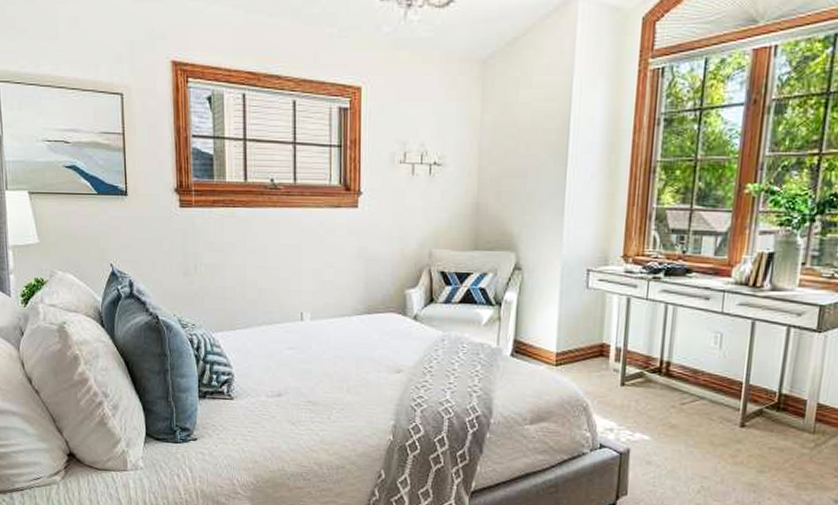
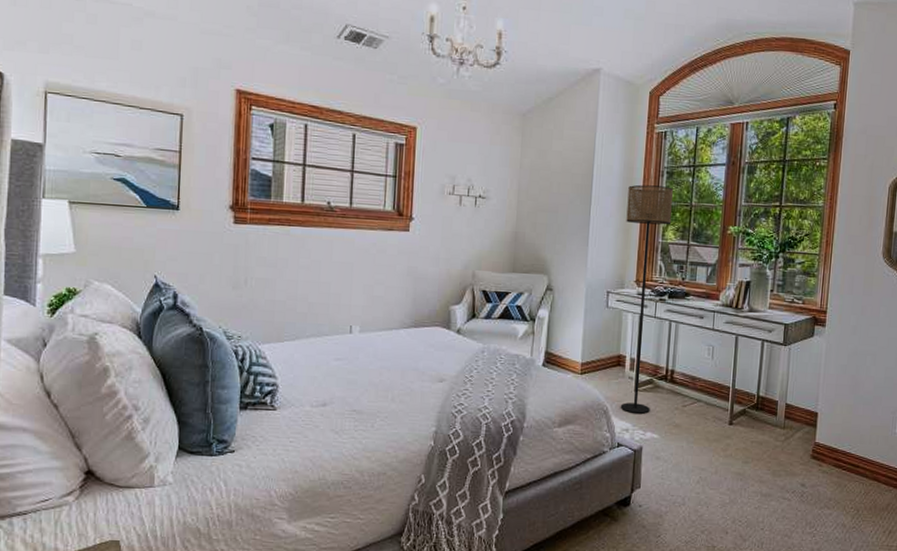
floor lamp: none [603,137,672,412] -> present [620,184,673,414]

